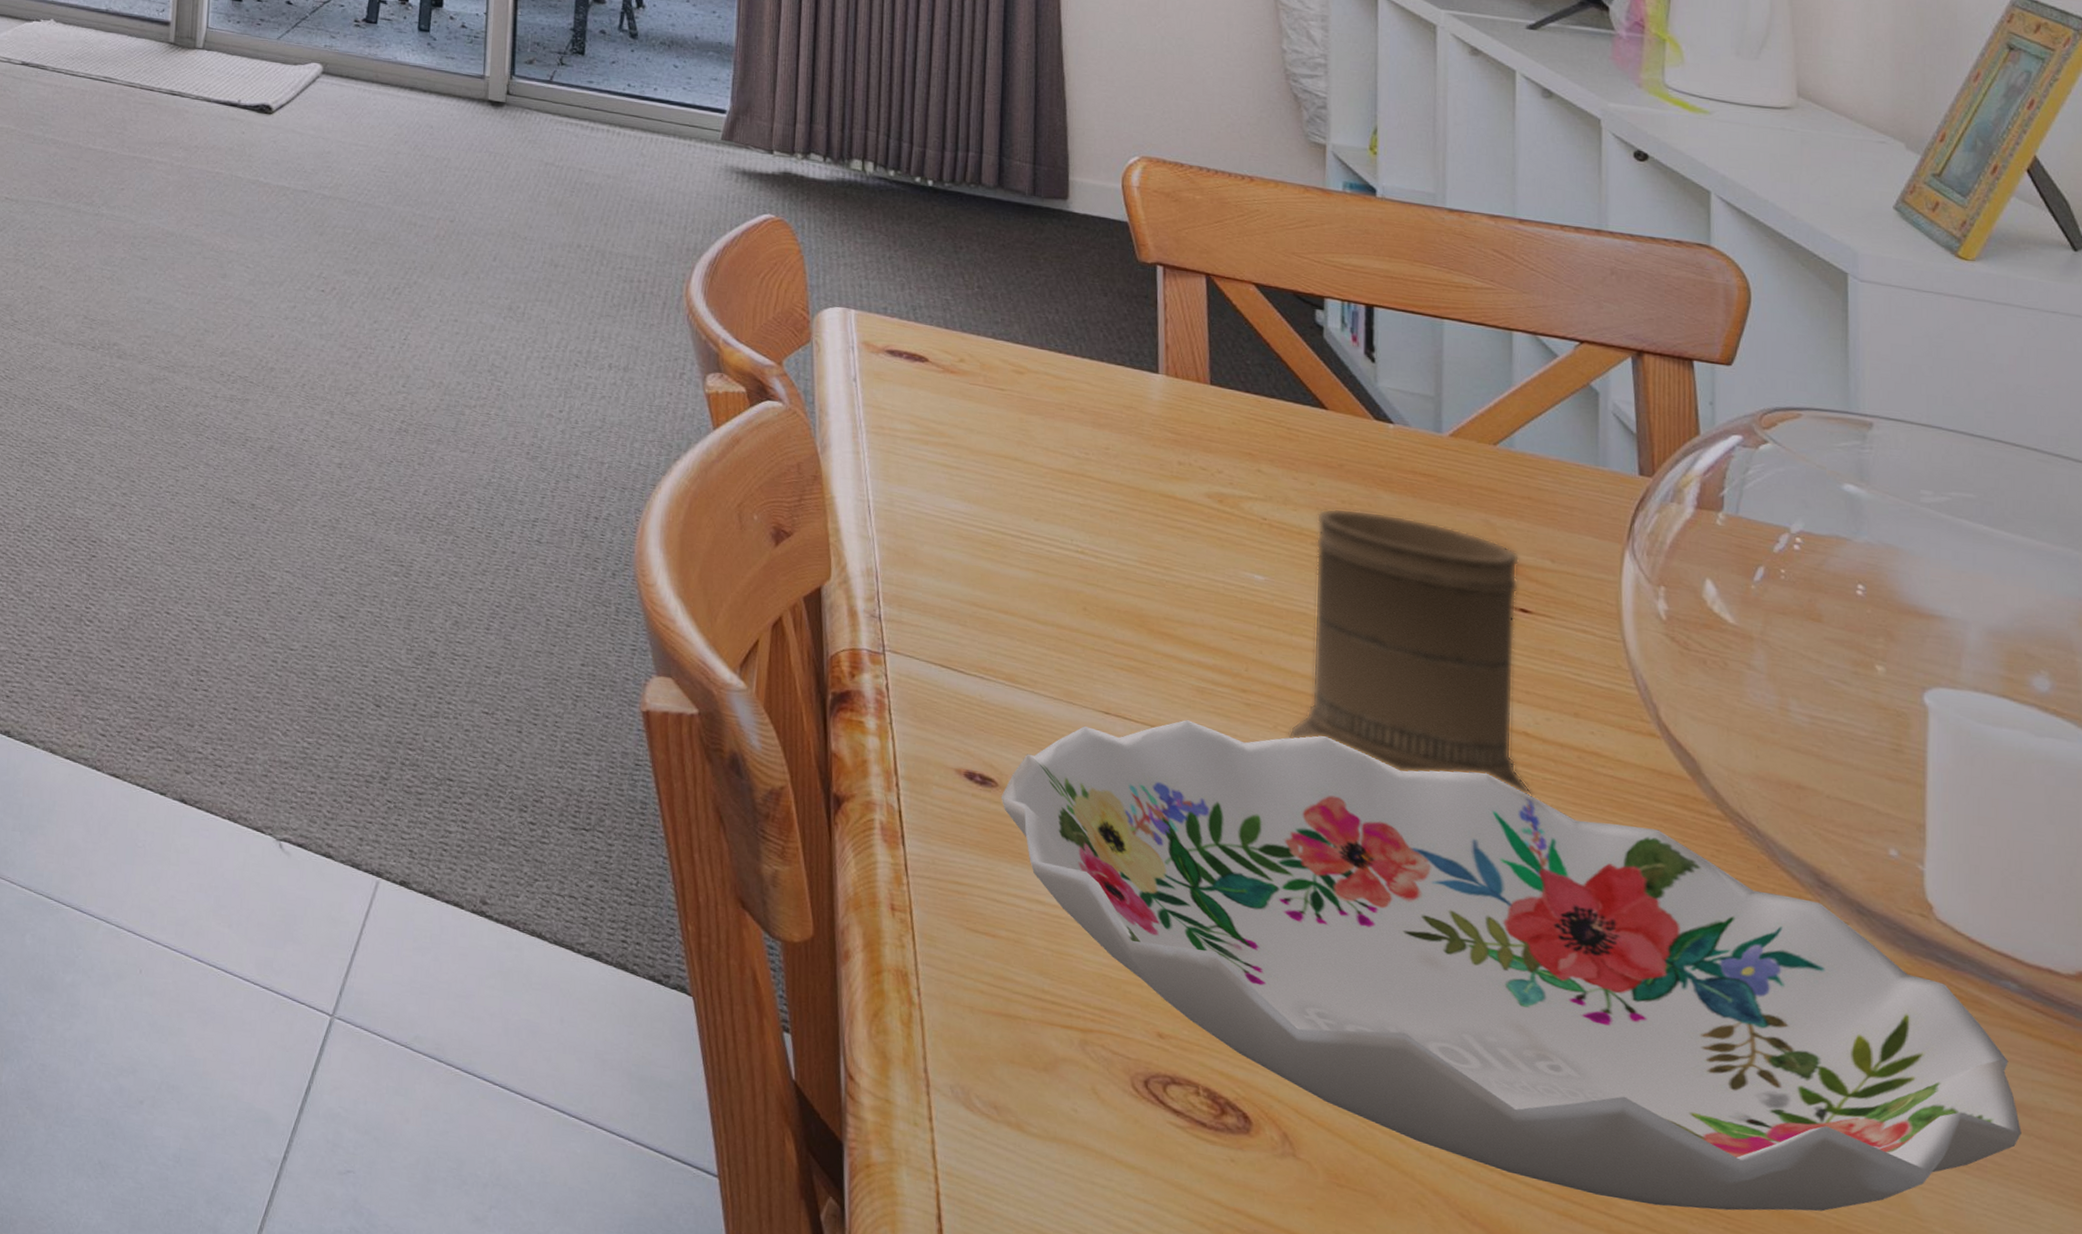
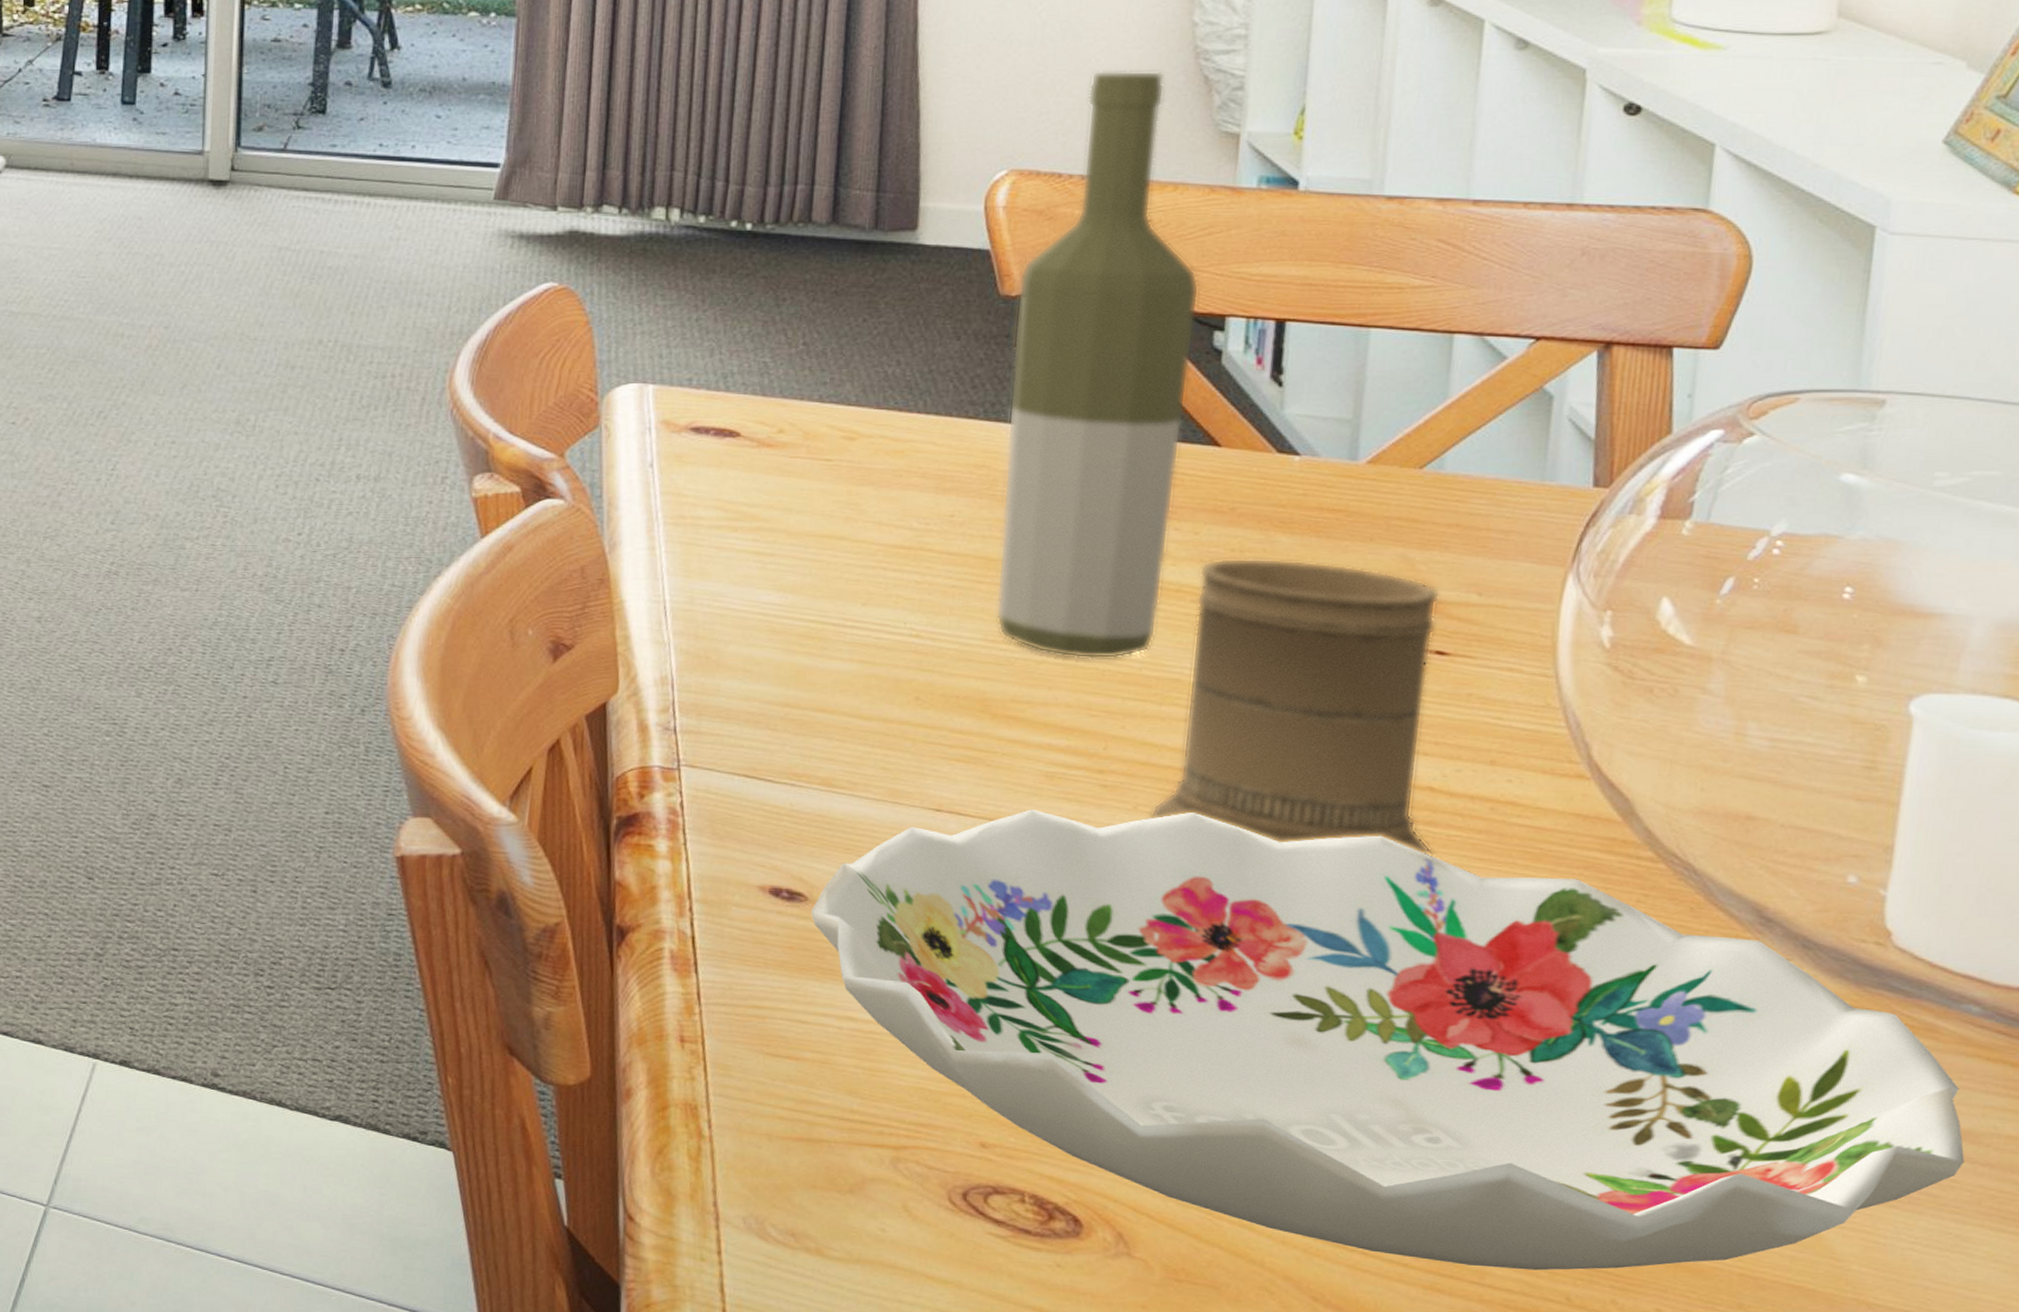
bottle: none [1147,82,1302,590] -> present [995,70,1200,659]

